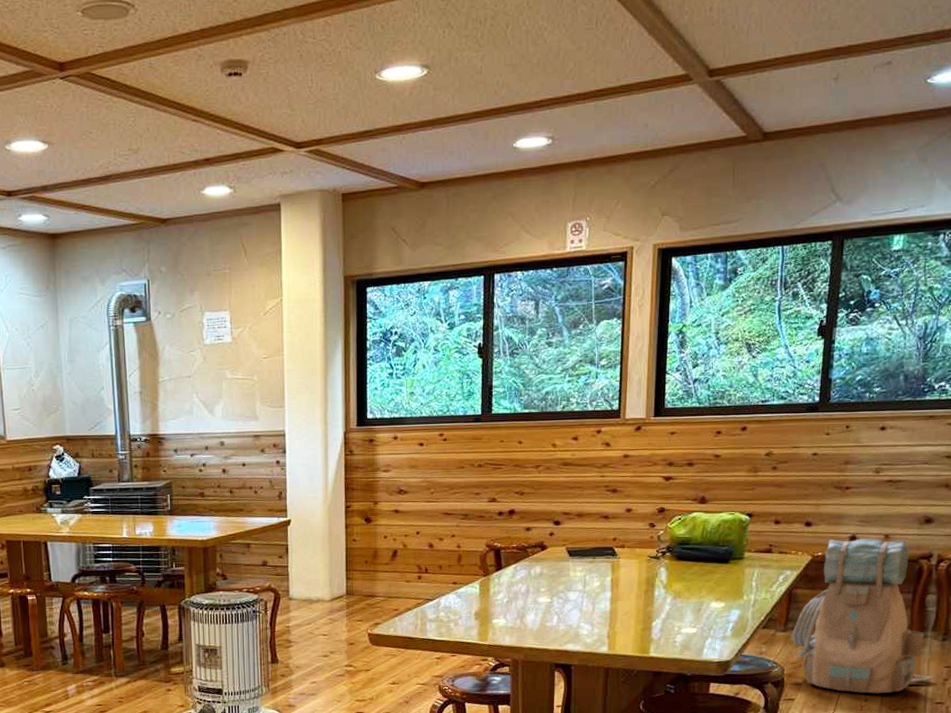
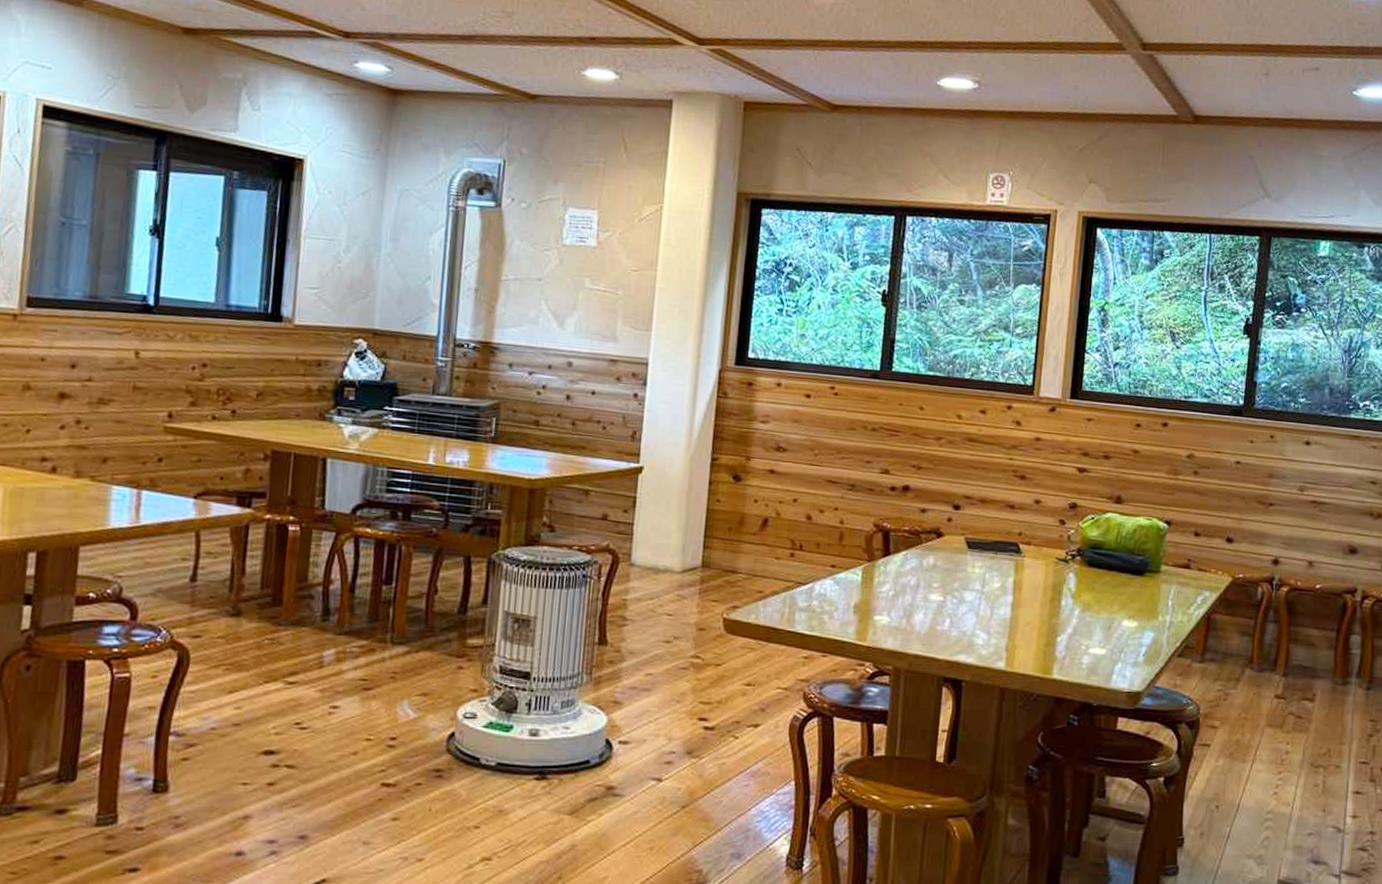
backpack: present [791,538,935,694] -> none [1209,561,1359,747]

